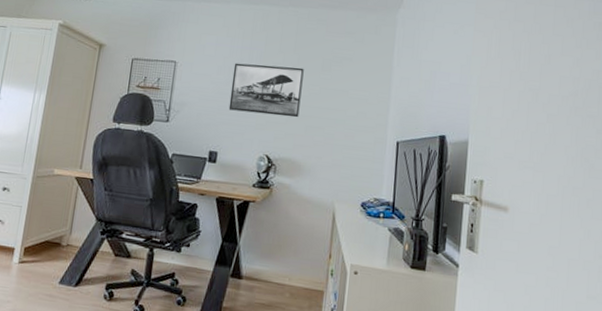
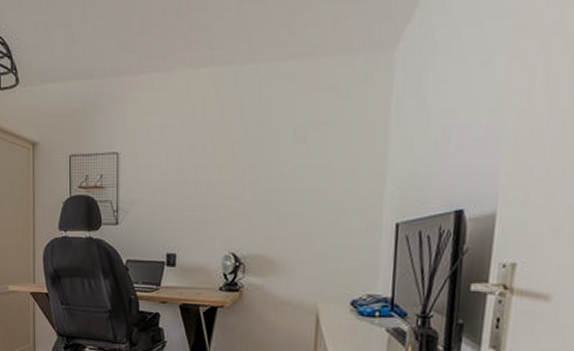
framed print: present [228,63,304,118] -> none [184,142,272,206]

